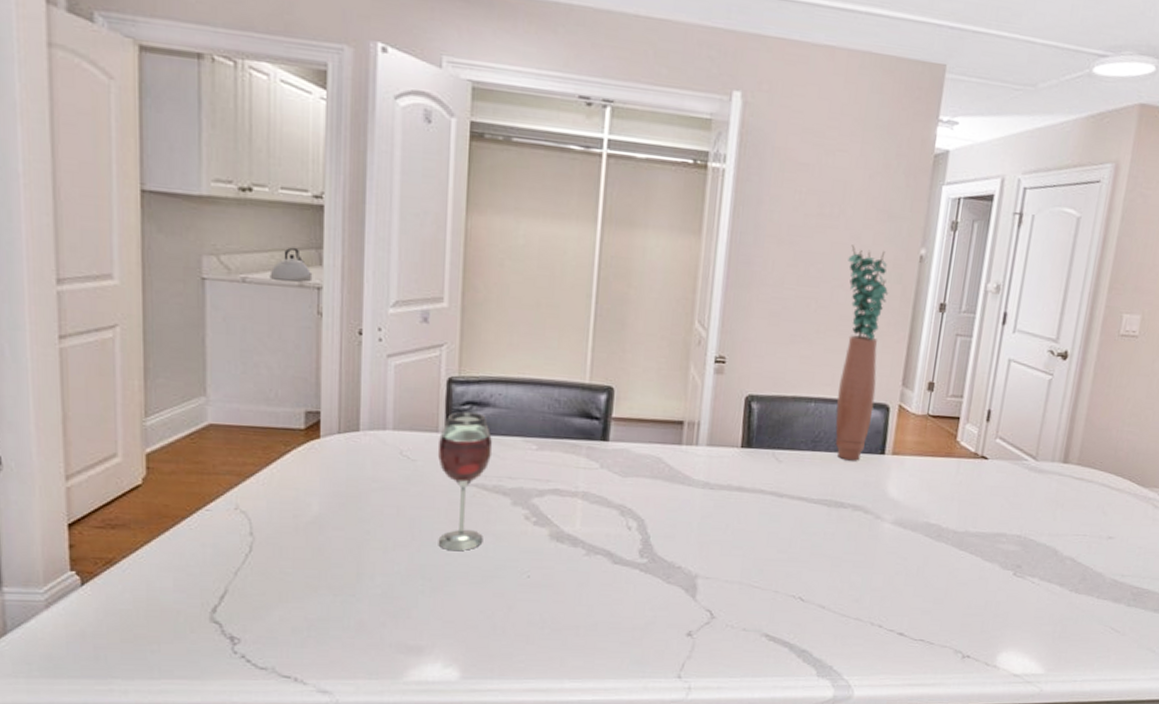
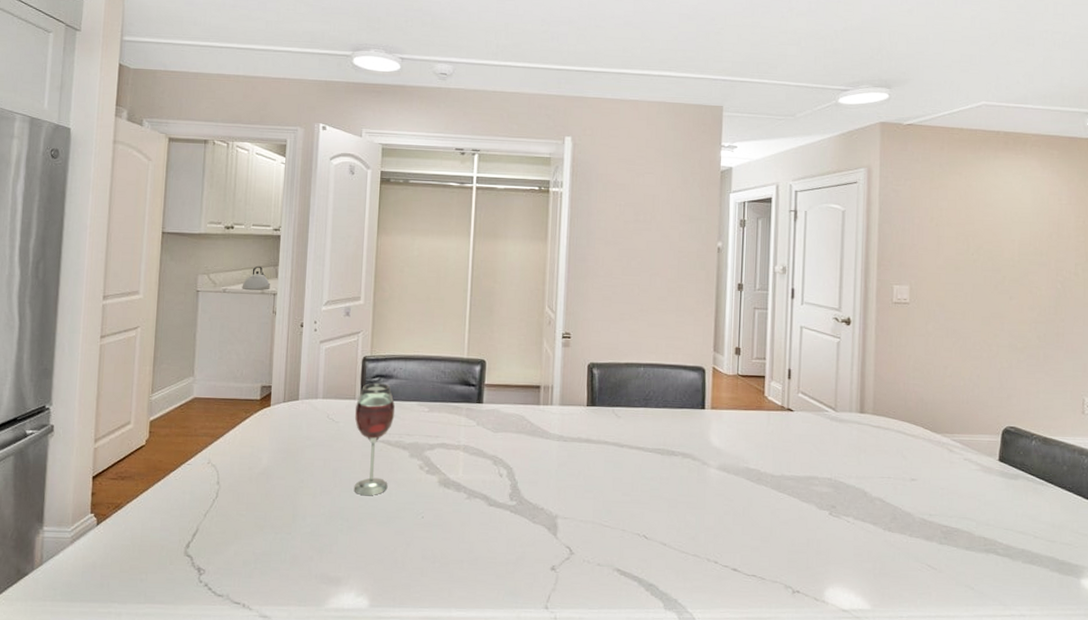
vase: present [835,245,889,461] -> none [661,242,696,415]

